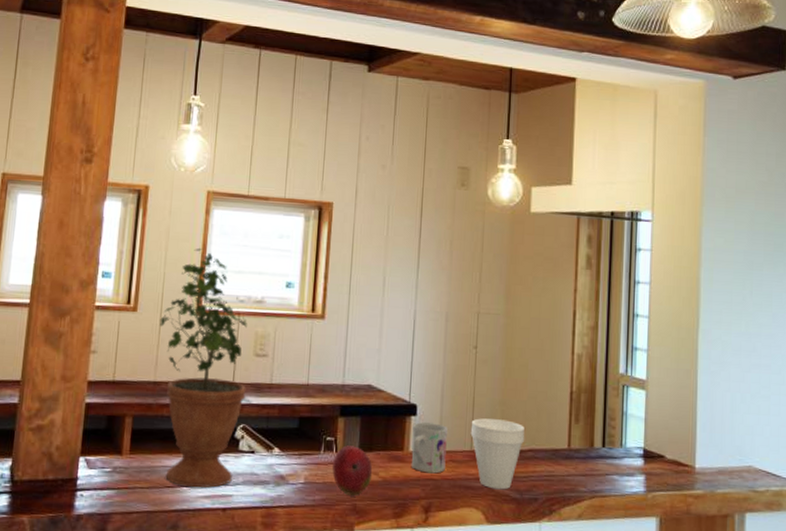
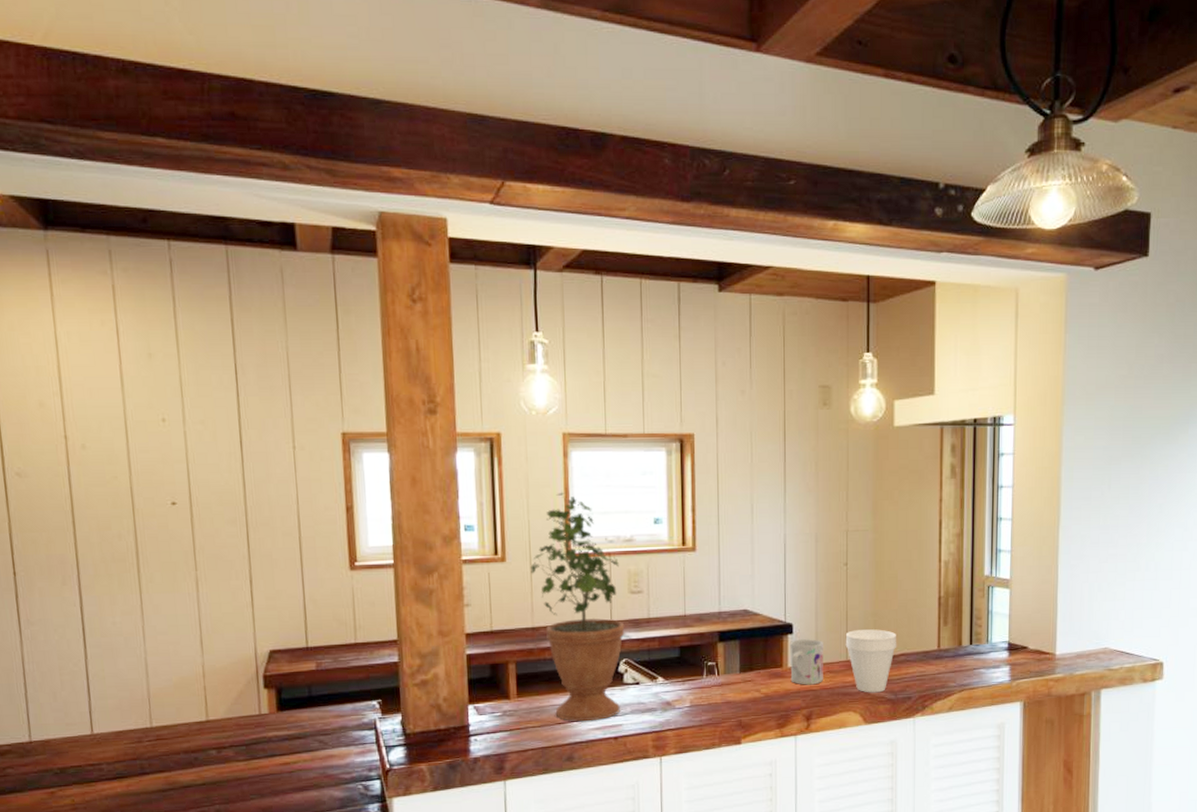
fruit: present [332,445,373,496] -> none [716,668,755,713]

